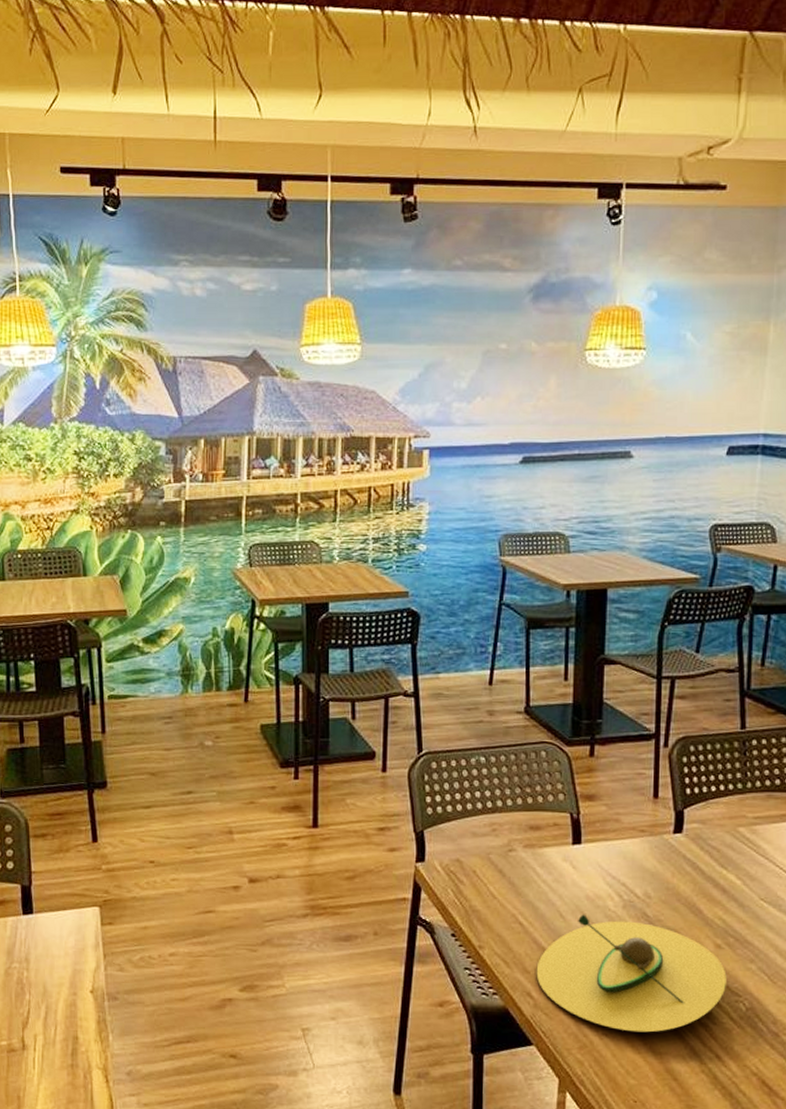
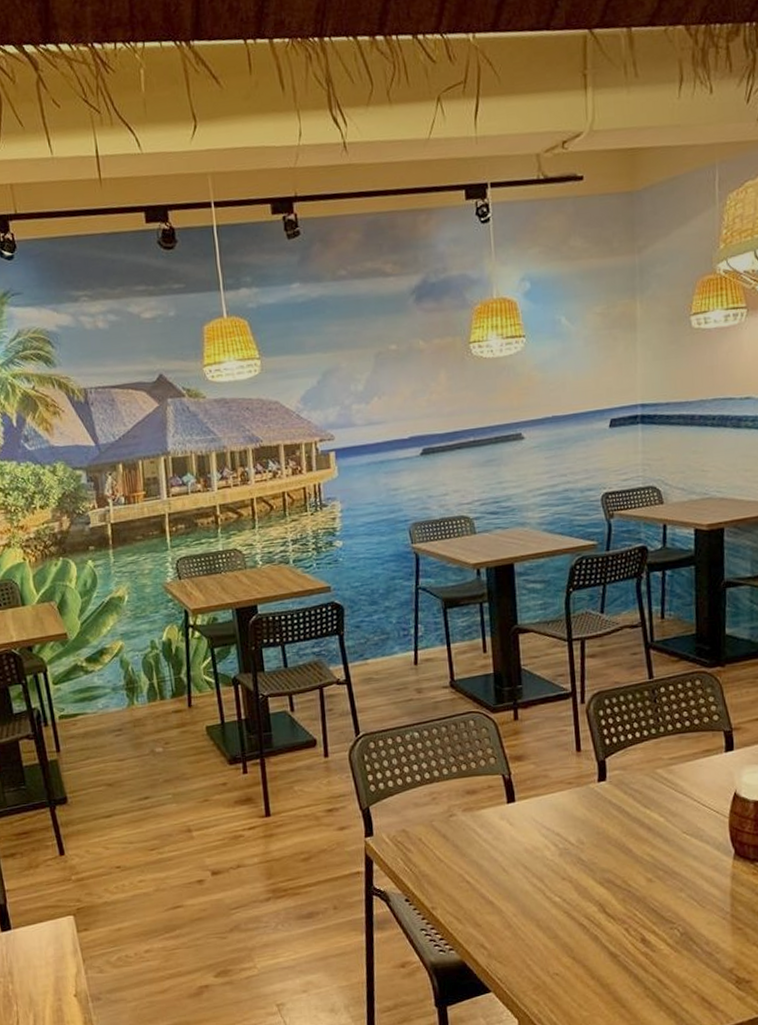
avocado: present [536,914,727,1033] -> none [486,866,661,968]

